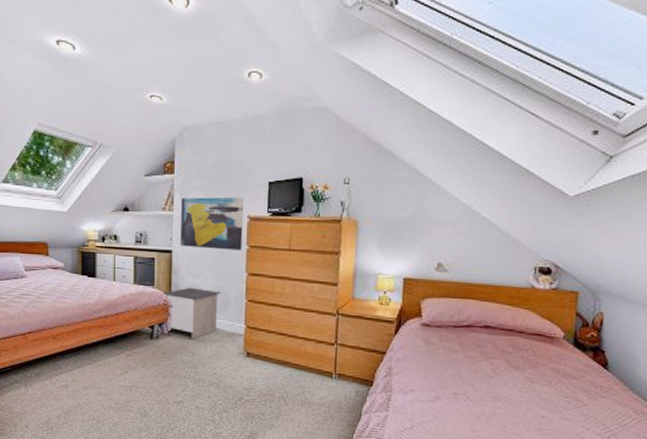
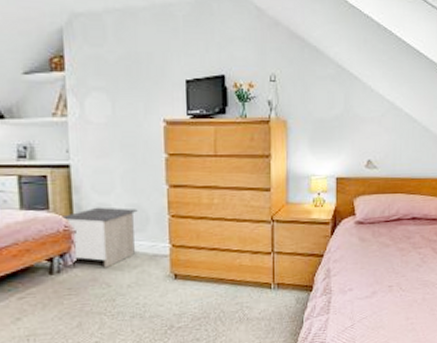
wall art: present [180,197,244,251] -> none [77,98,160,160]

